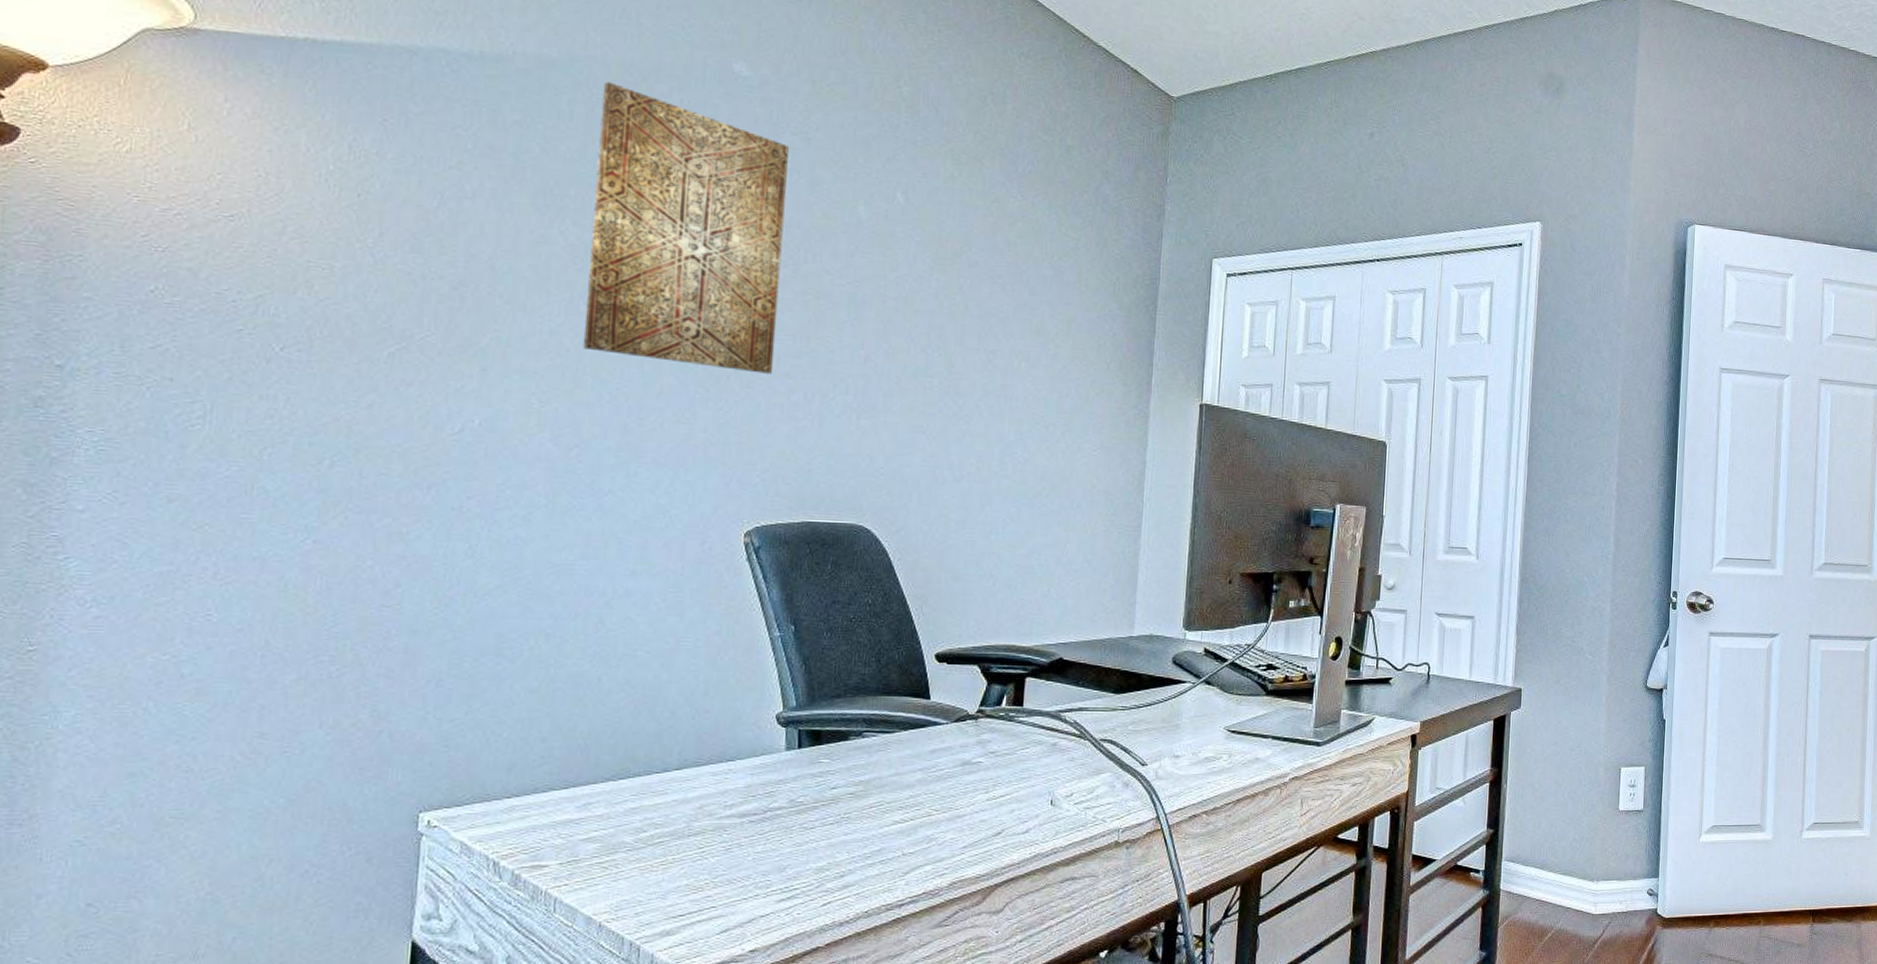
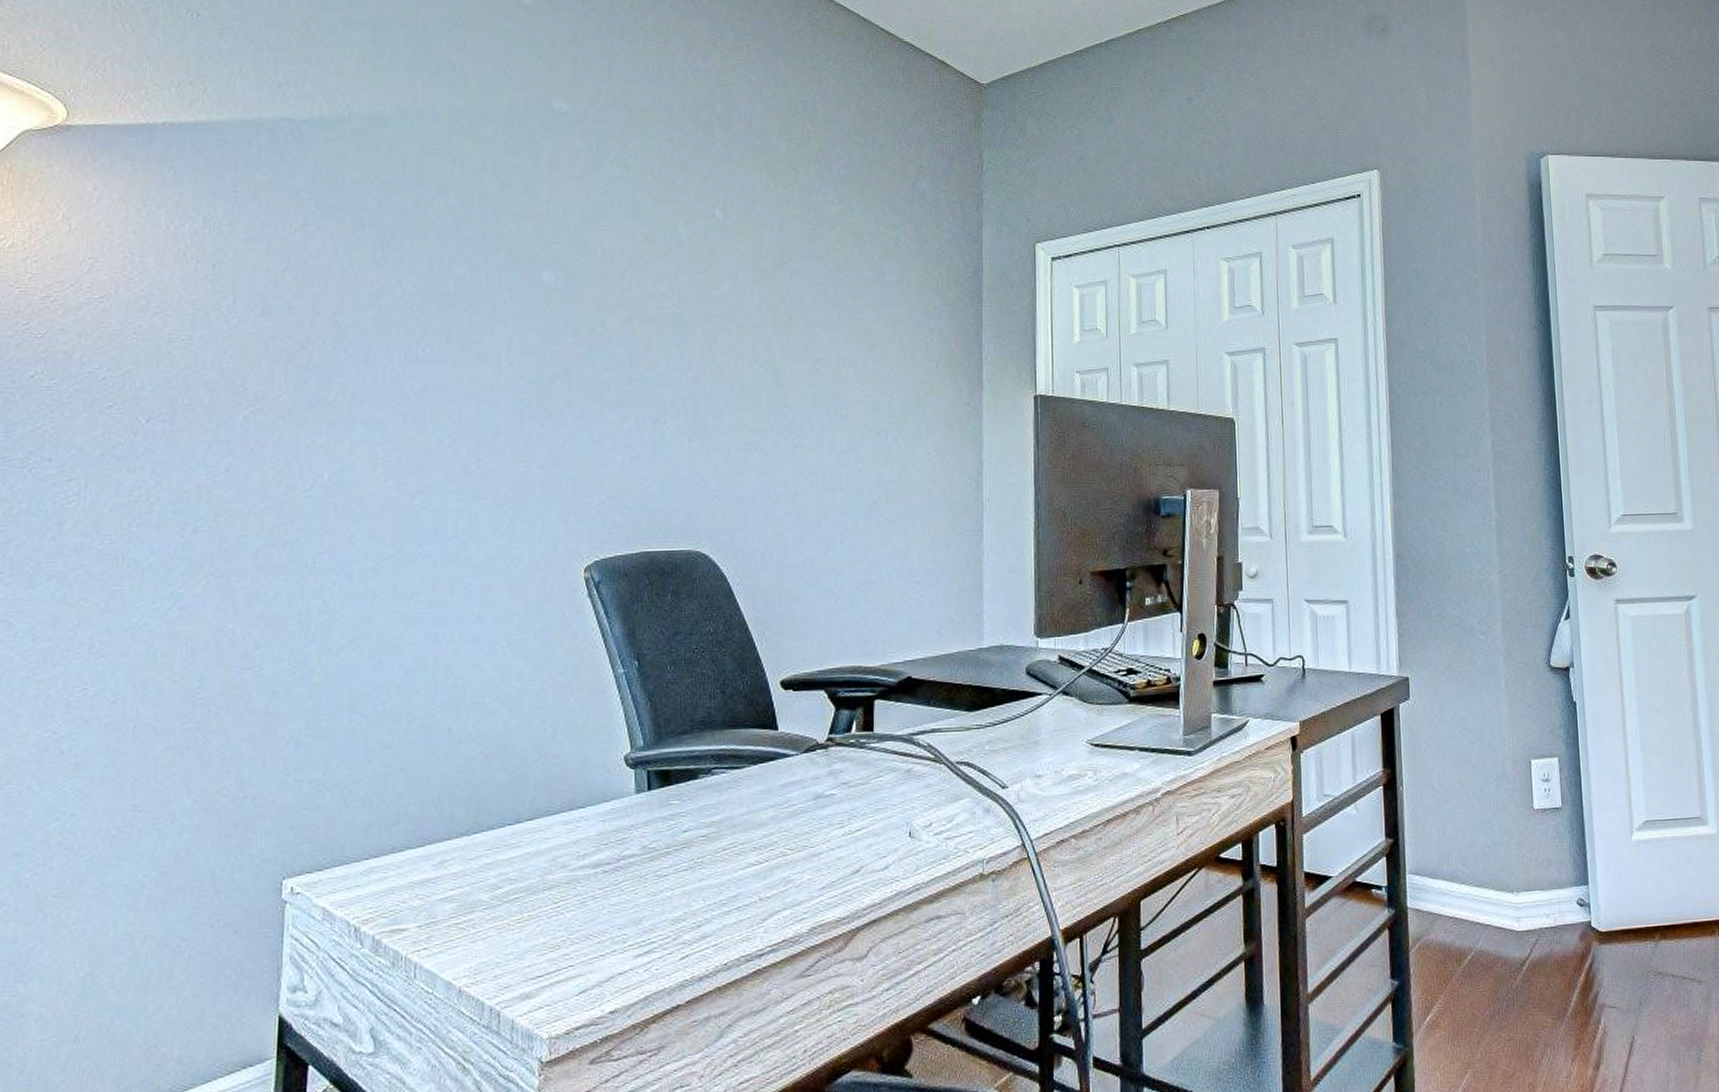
wall art: present [582,81,789,374] -> none [422,131,609,404]

